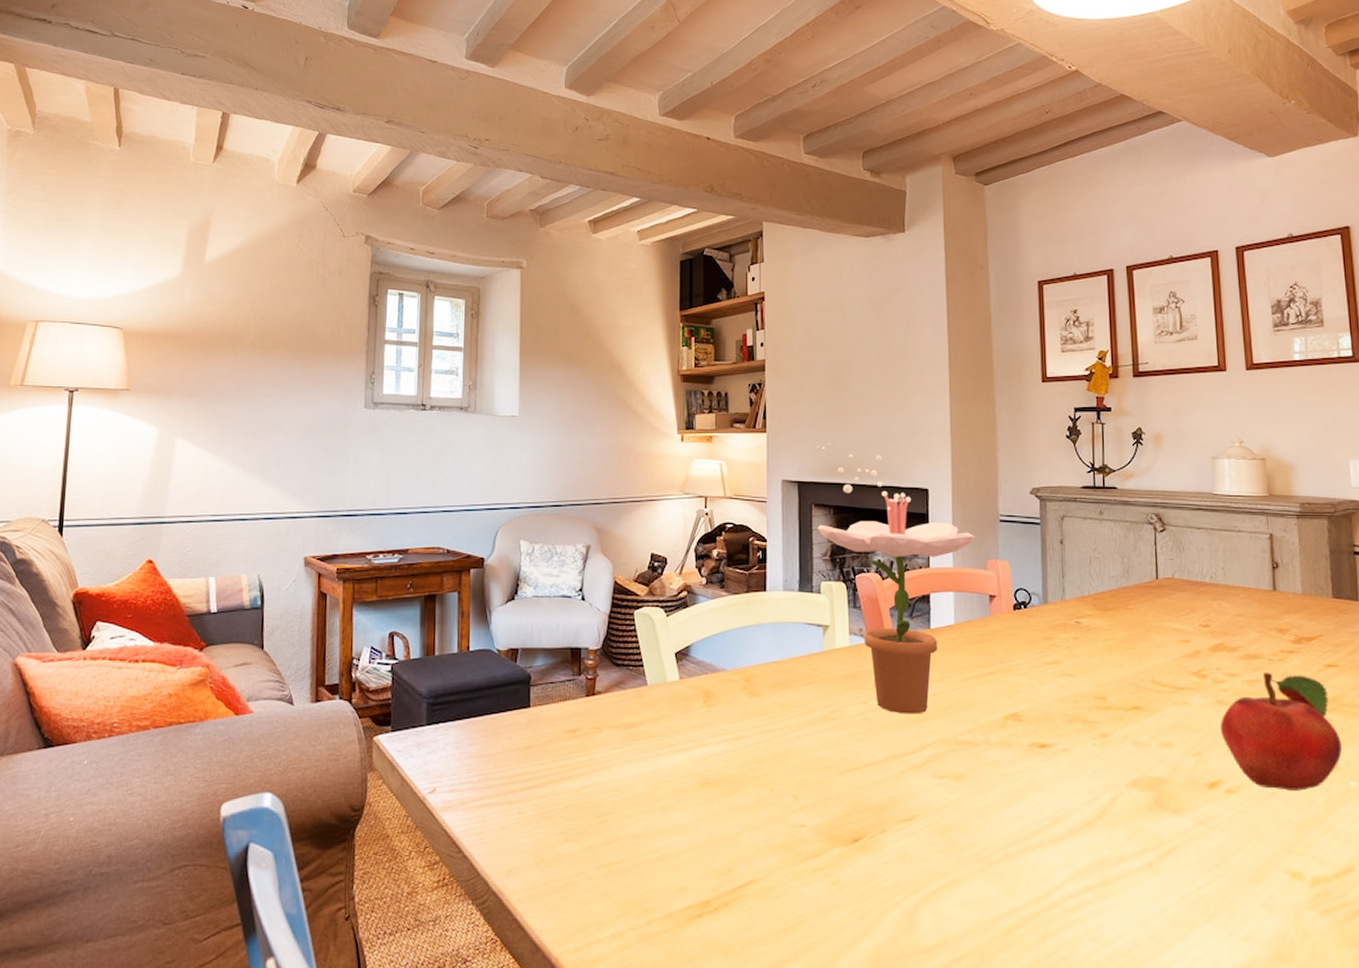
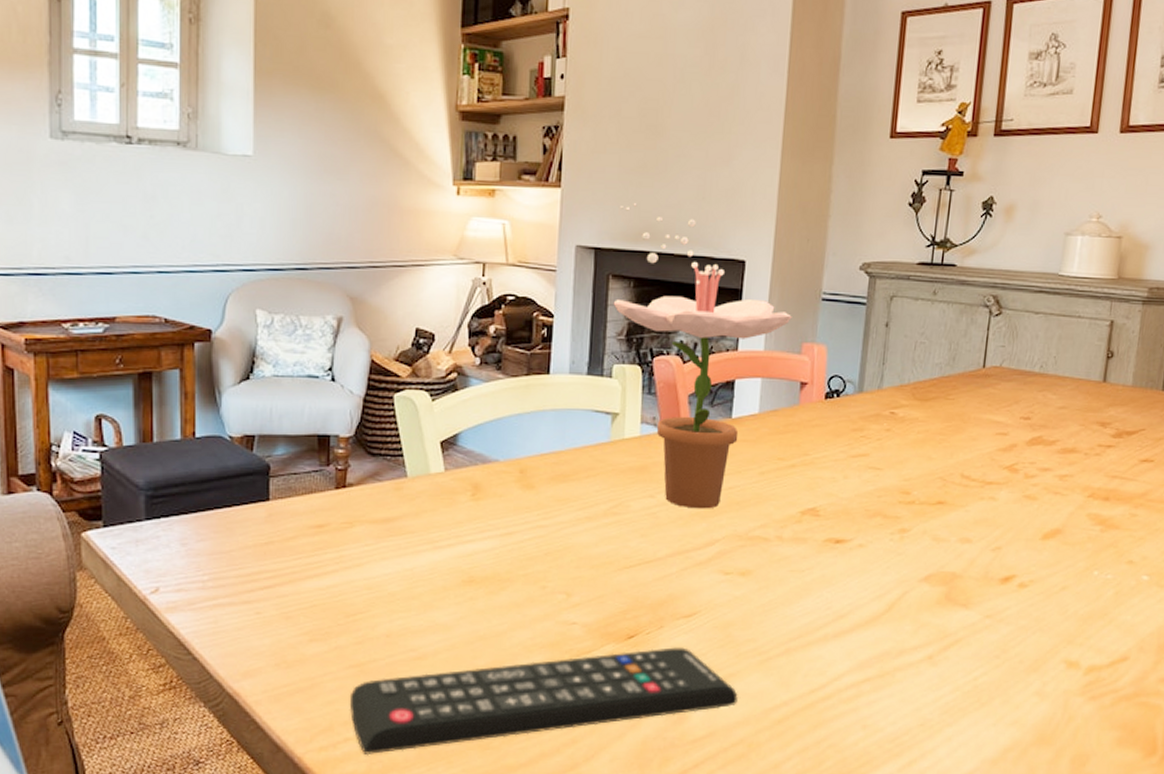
remote control: none [600,851,964,958] -> present [349,647,738,756]
fruit: present [1220,671,1342,791] -> none [1022,466,1142,585]

